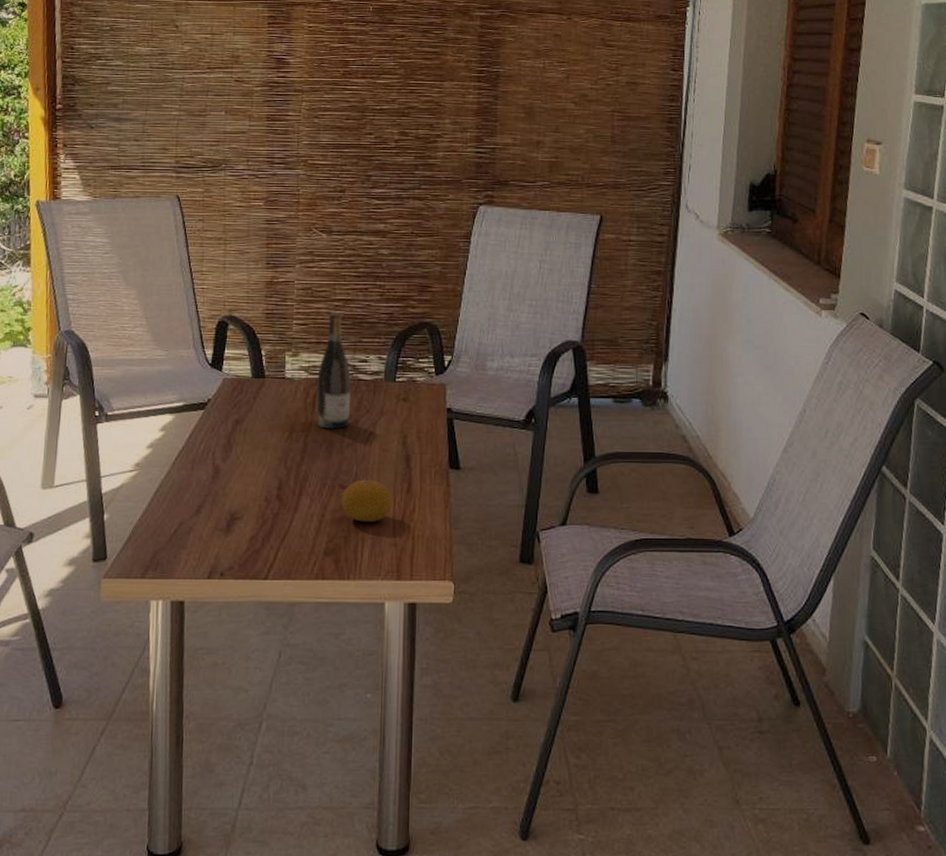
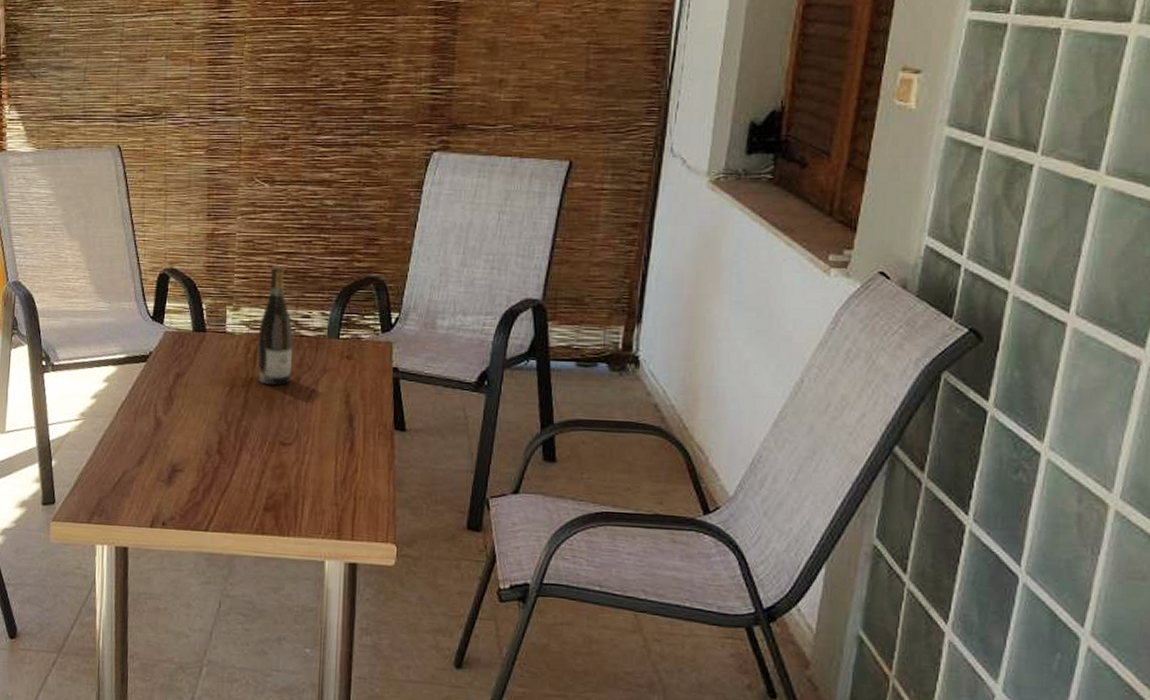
fruit: present [342,479,393,522] -> none [282,437,335,481]

